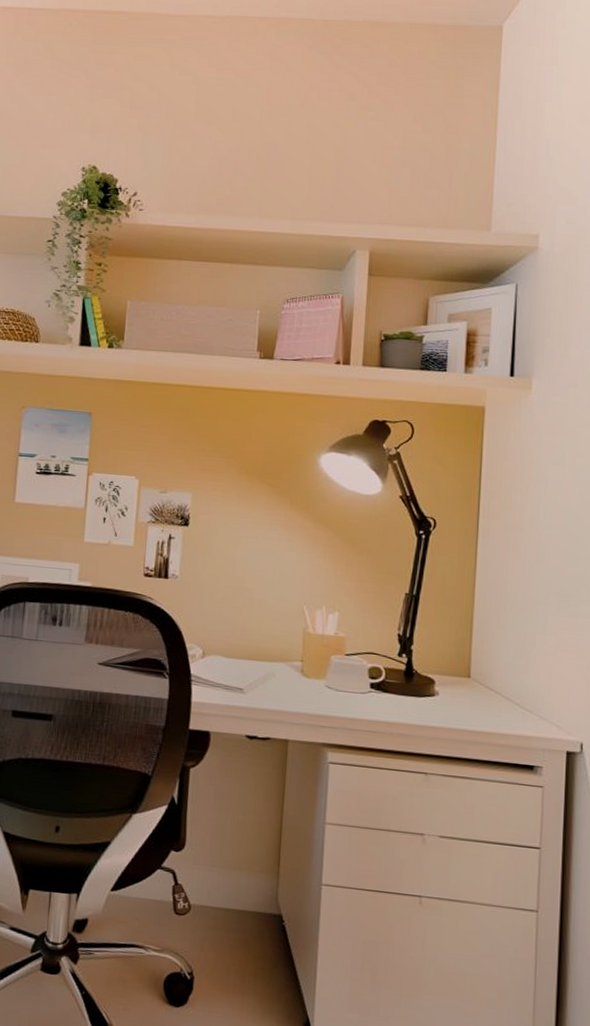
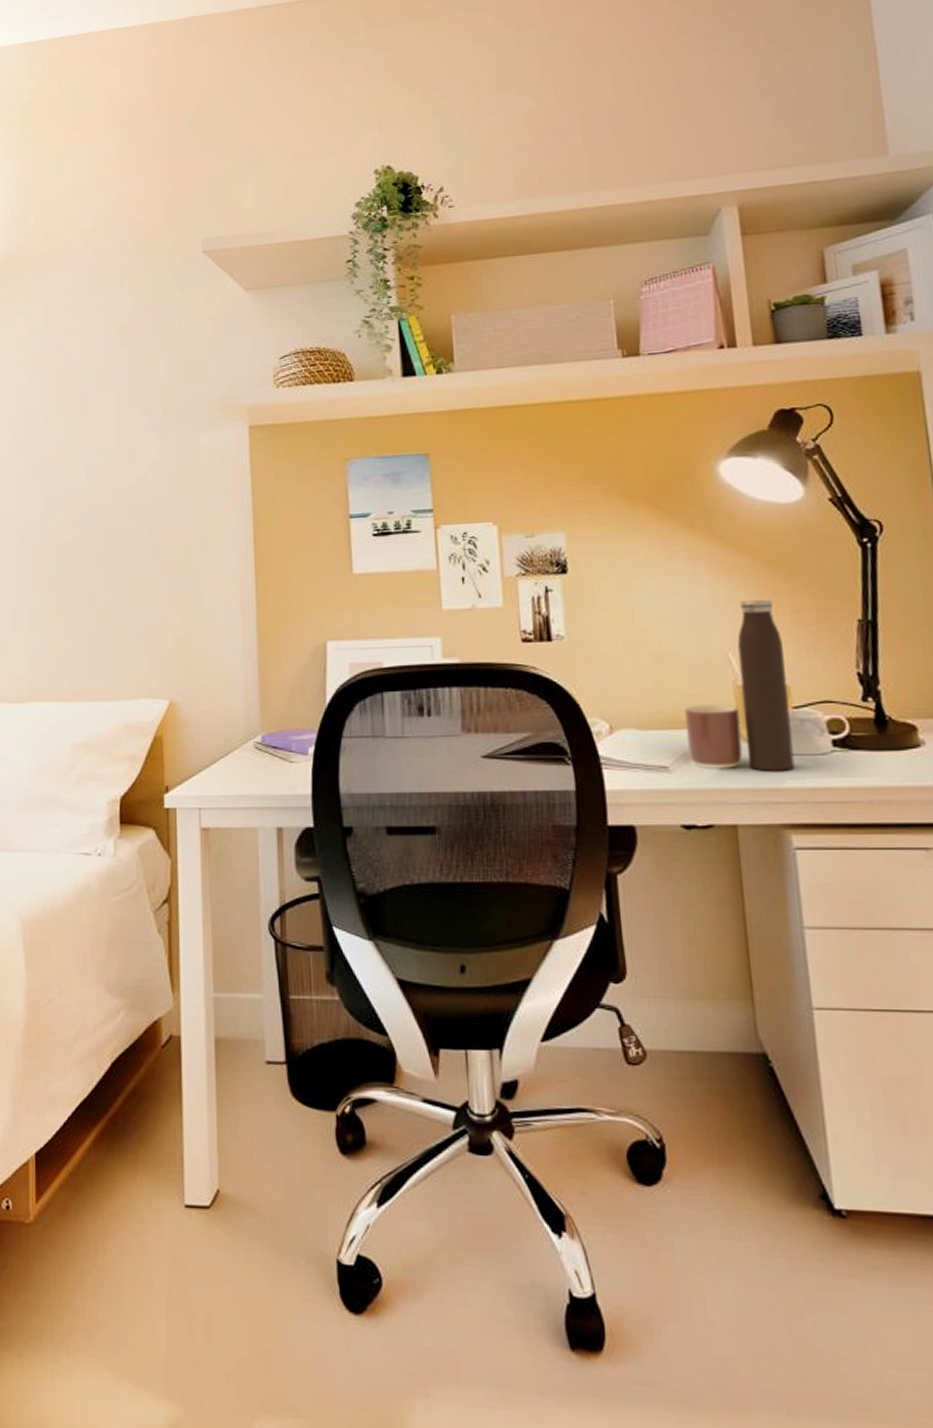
mug: none [260,643,305,696] -> present [684,704,743,769]
water bottle: none [305,567,346,703] -> present [737,600,795,771]

